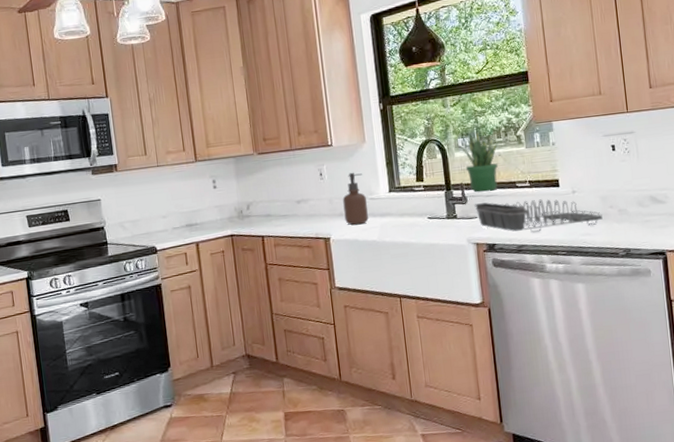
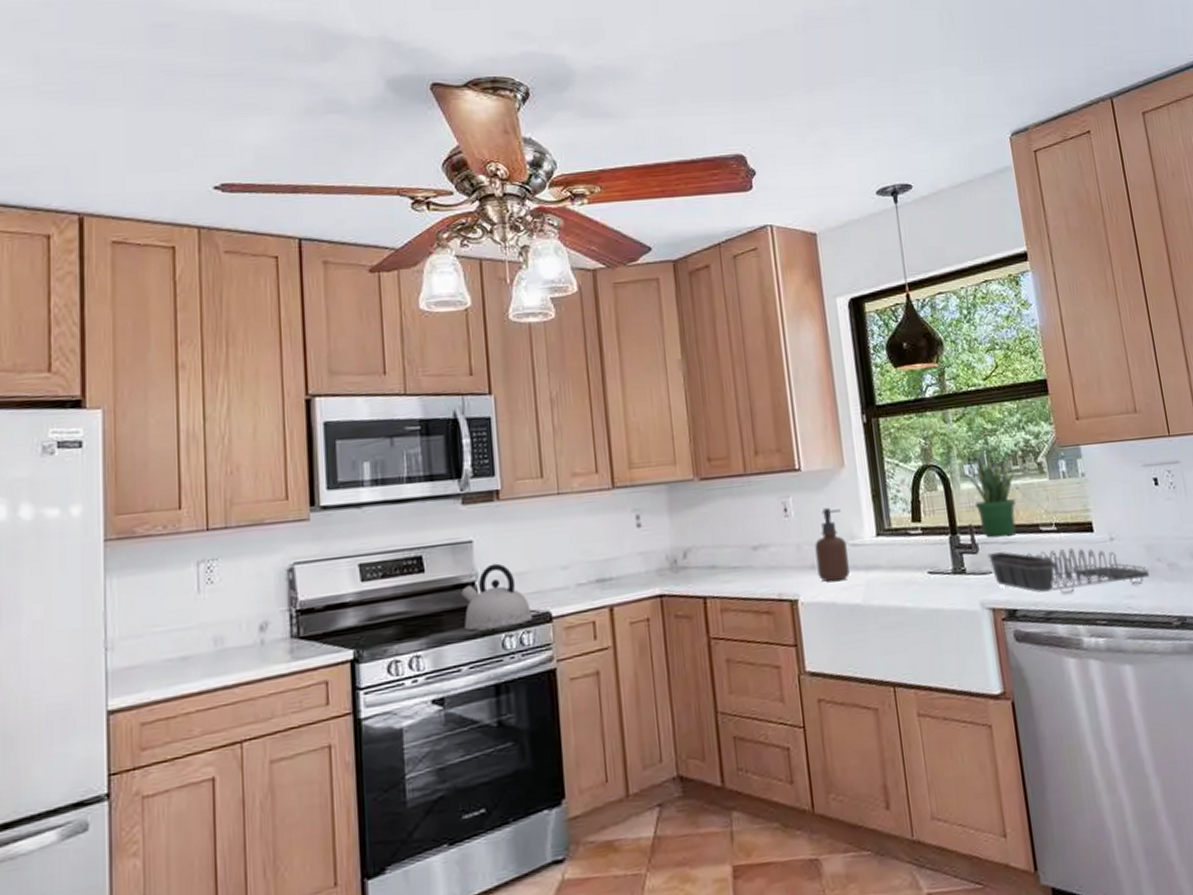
kettle: none [95,214,144,259] -> present [461,563,533,631]

